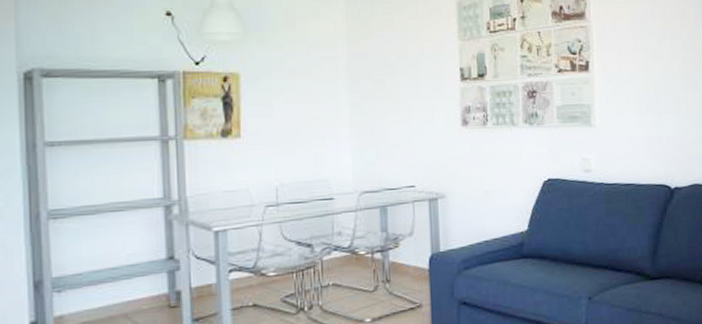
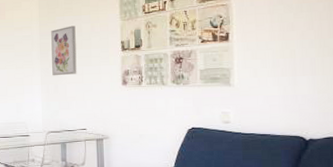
wall art: none [364,44,401,114] -> present [51,25,77,76]

